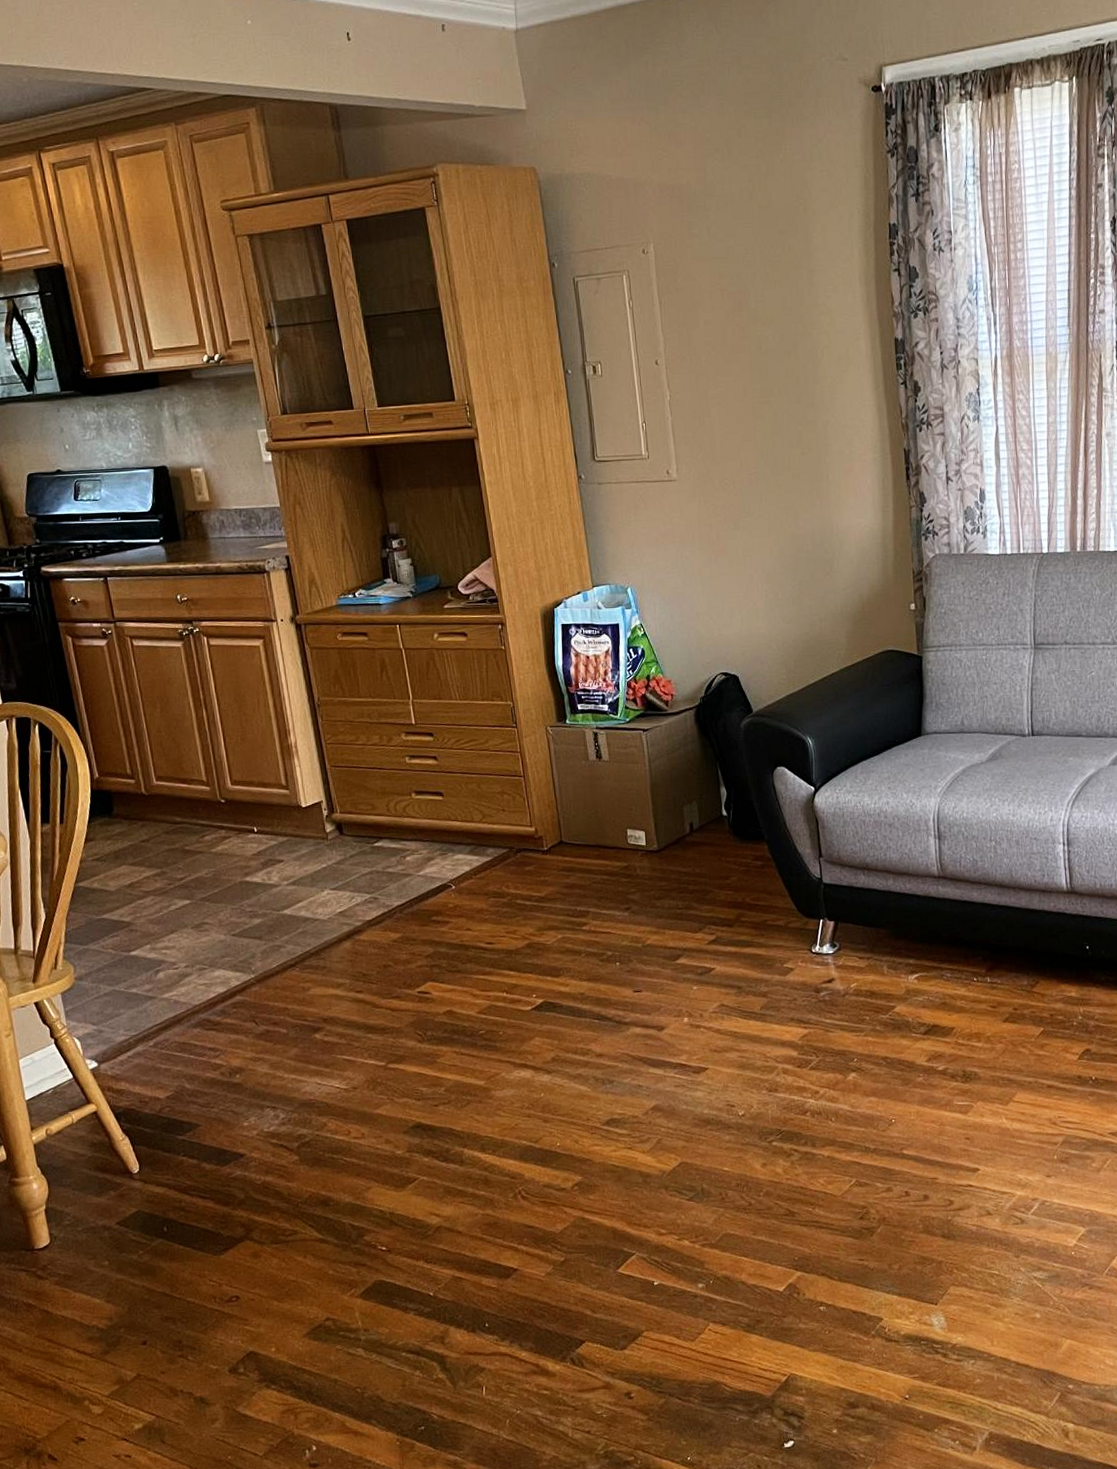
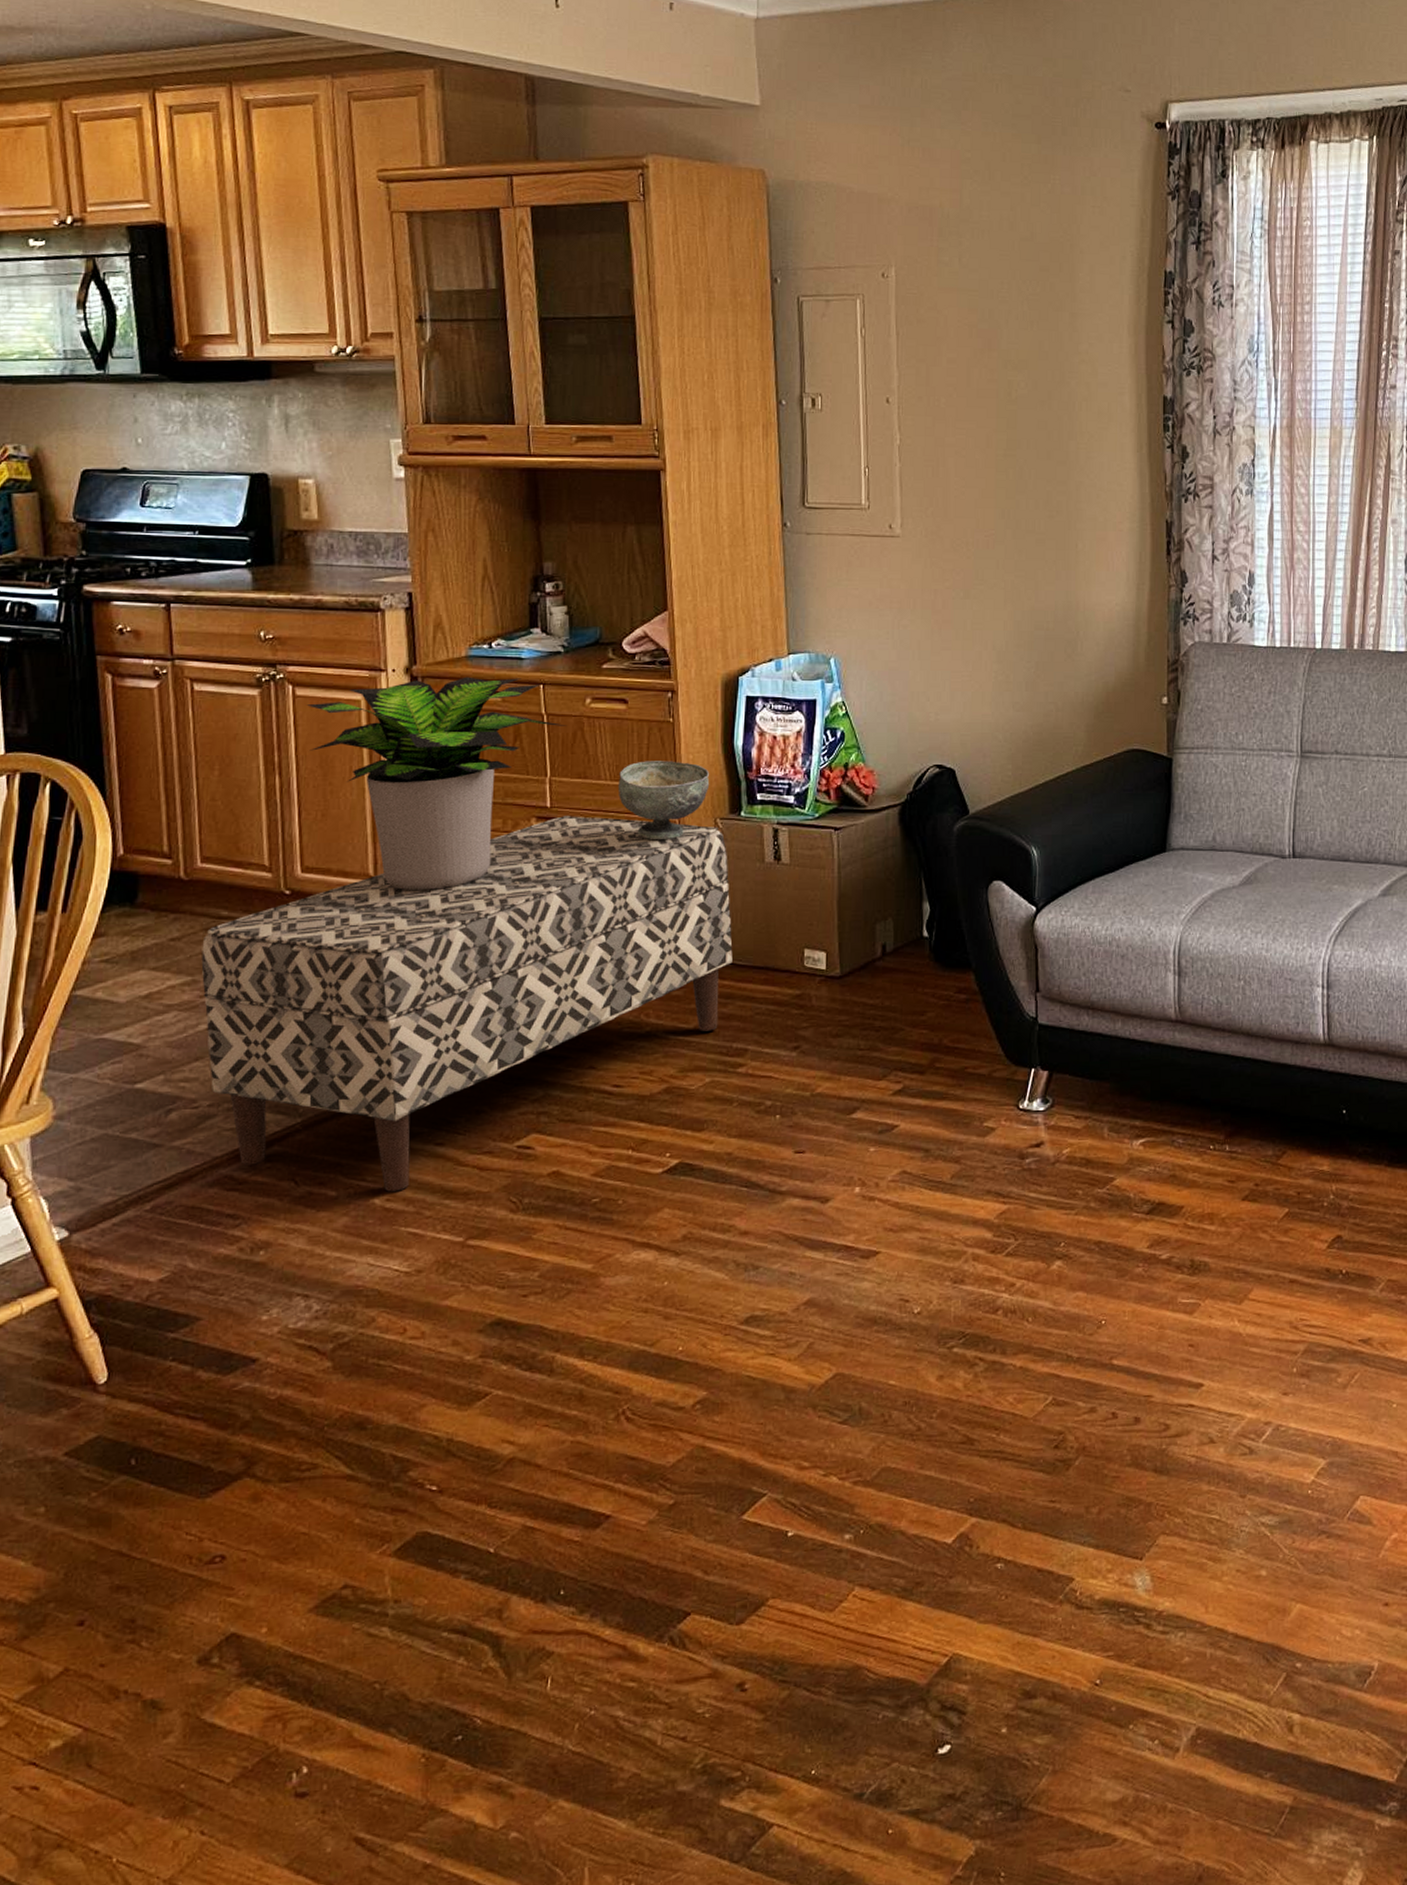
bench: none [165,730,571,1029] -> present [201,816,733,1192]
potted plant: none [218,620,422,796] -> present [306,676,568,891]
bowl: none [466,681,539,746] -> present [617,761,710,839]

